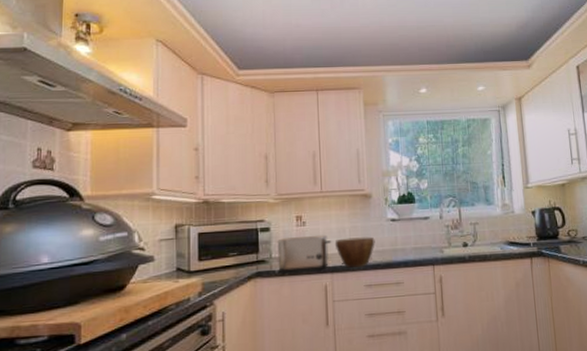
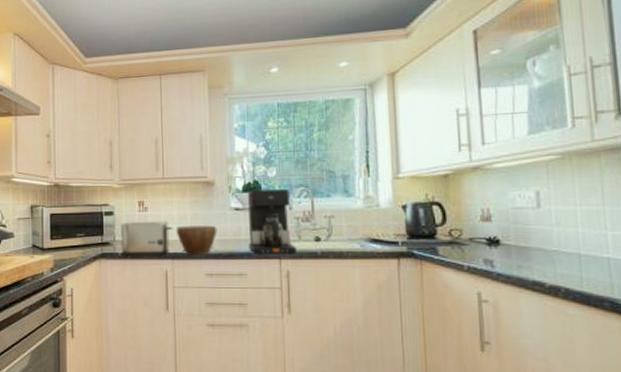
coffee maker: none [403,199,448,263] -> present [248,188,296,255]

